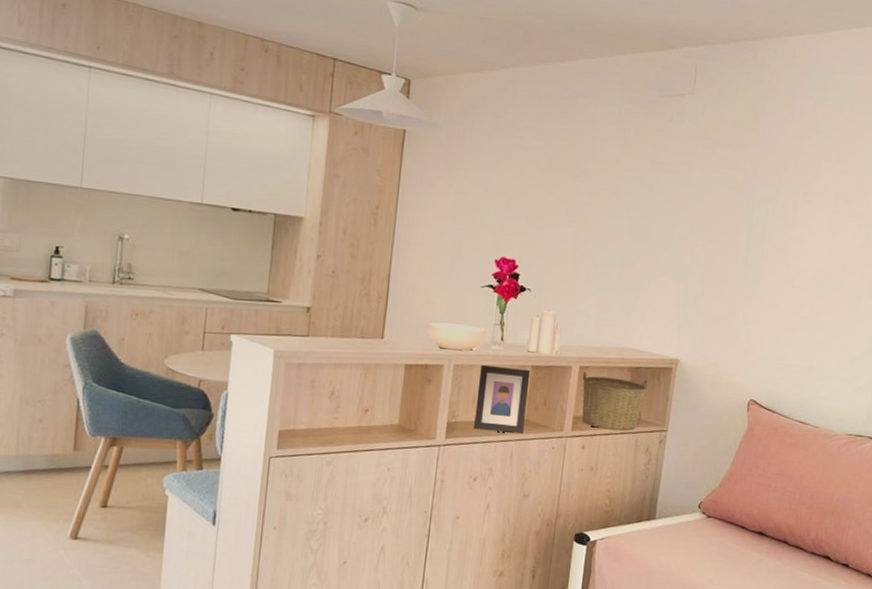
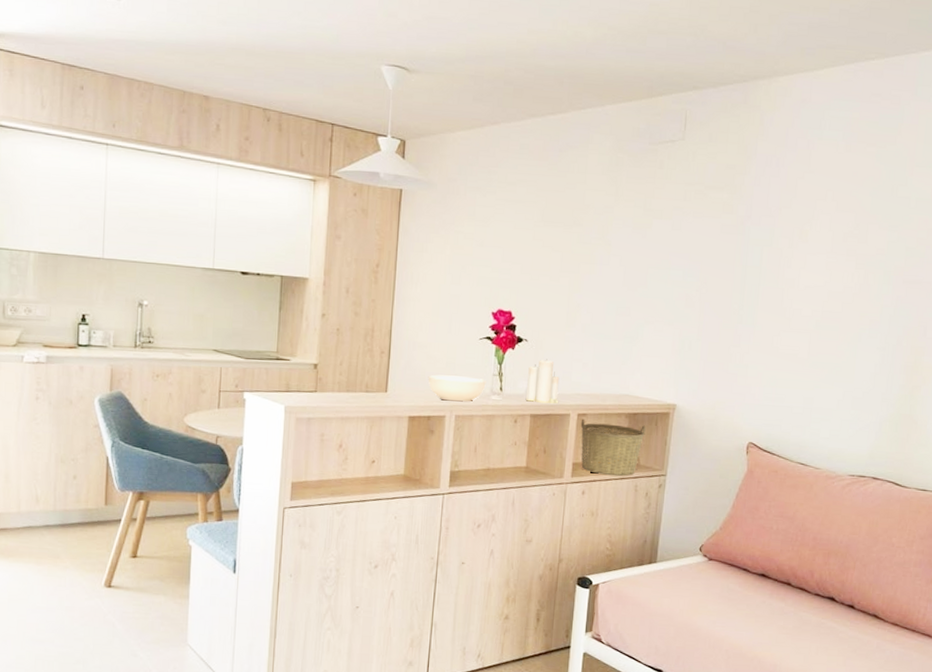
picture frame: present [474,364,531,434] -> none [476,414,530,481]

